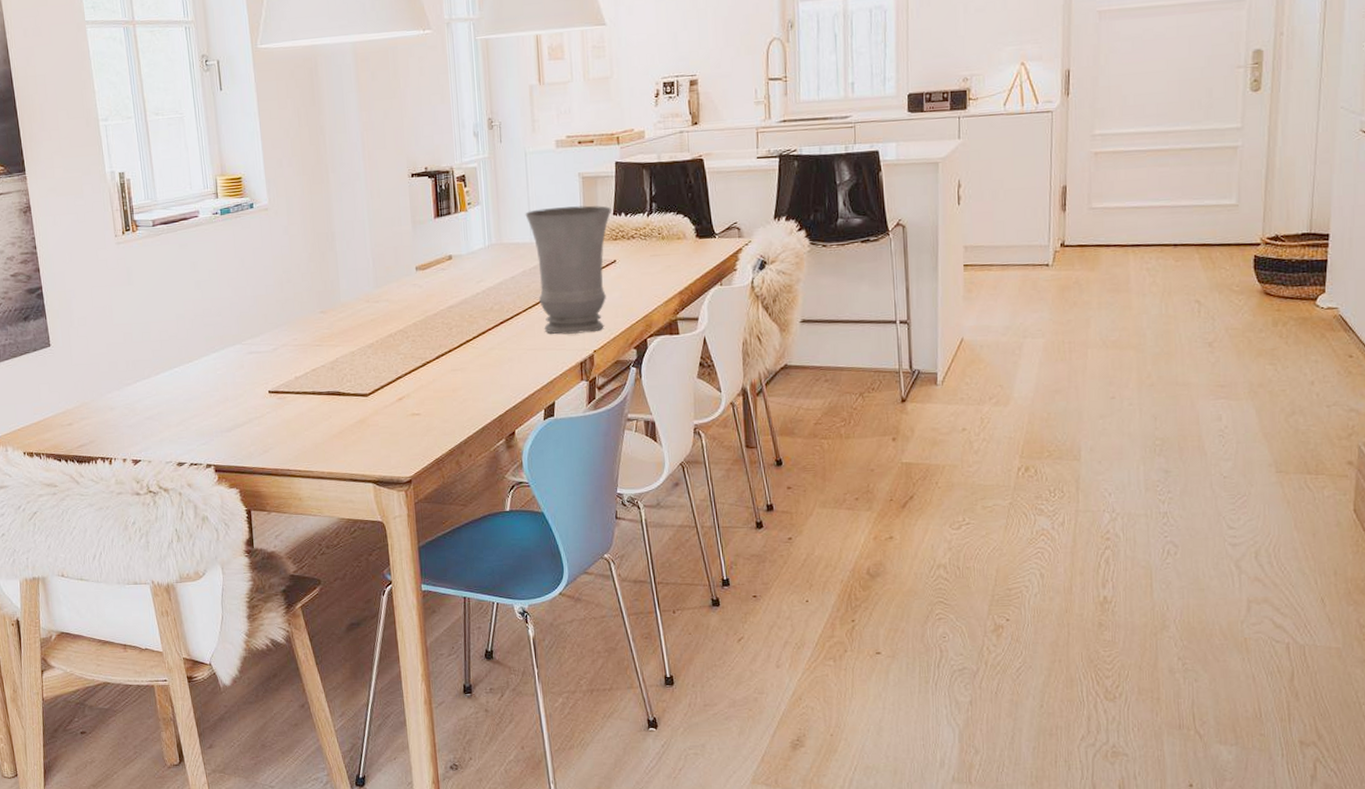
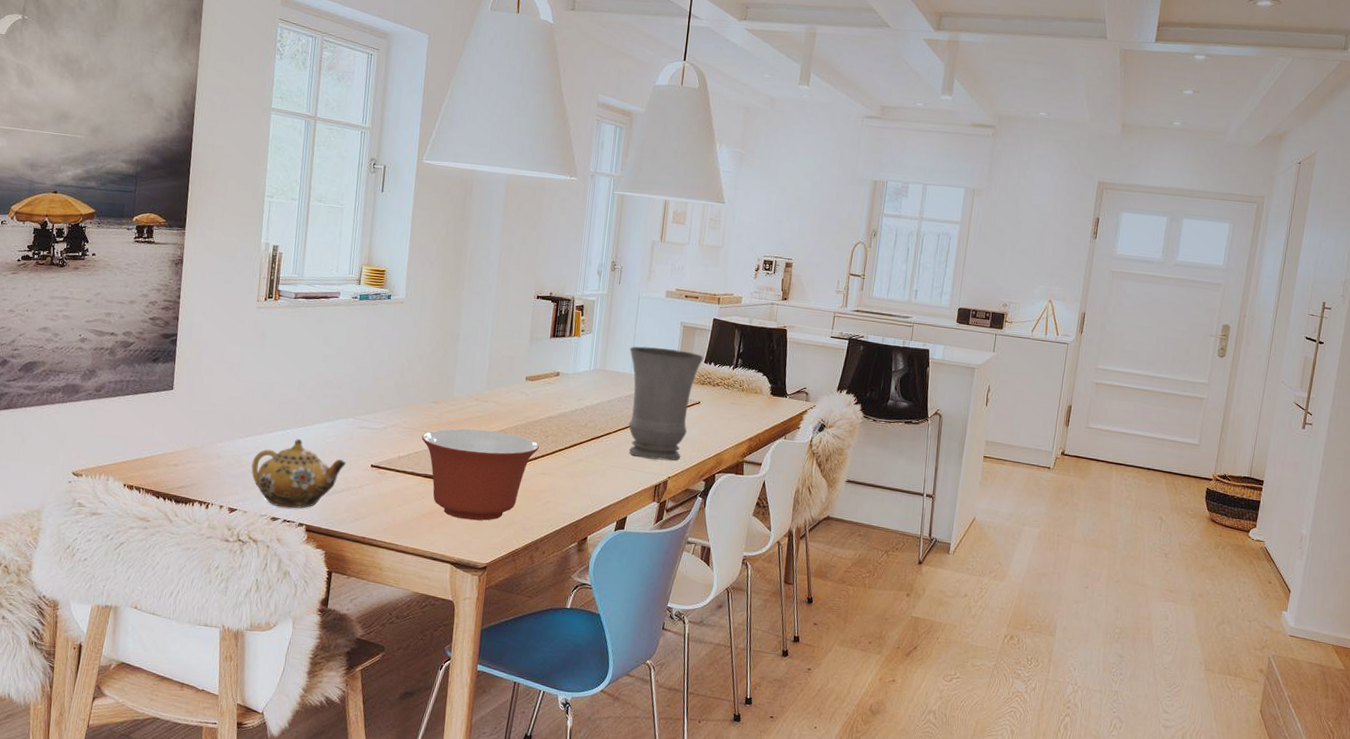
teapot: none [146,376,242,451] -> present [251,439,346,509]
mixing bowl: none [316,332,444,434] -> present [421,428,539,521]

